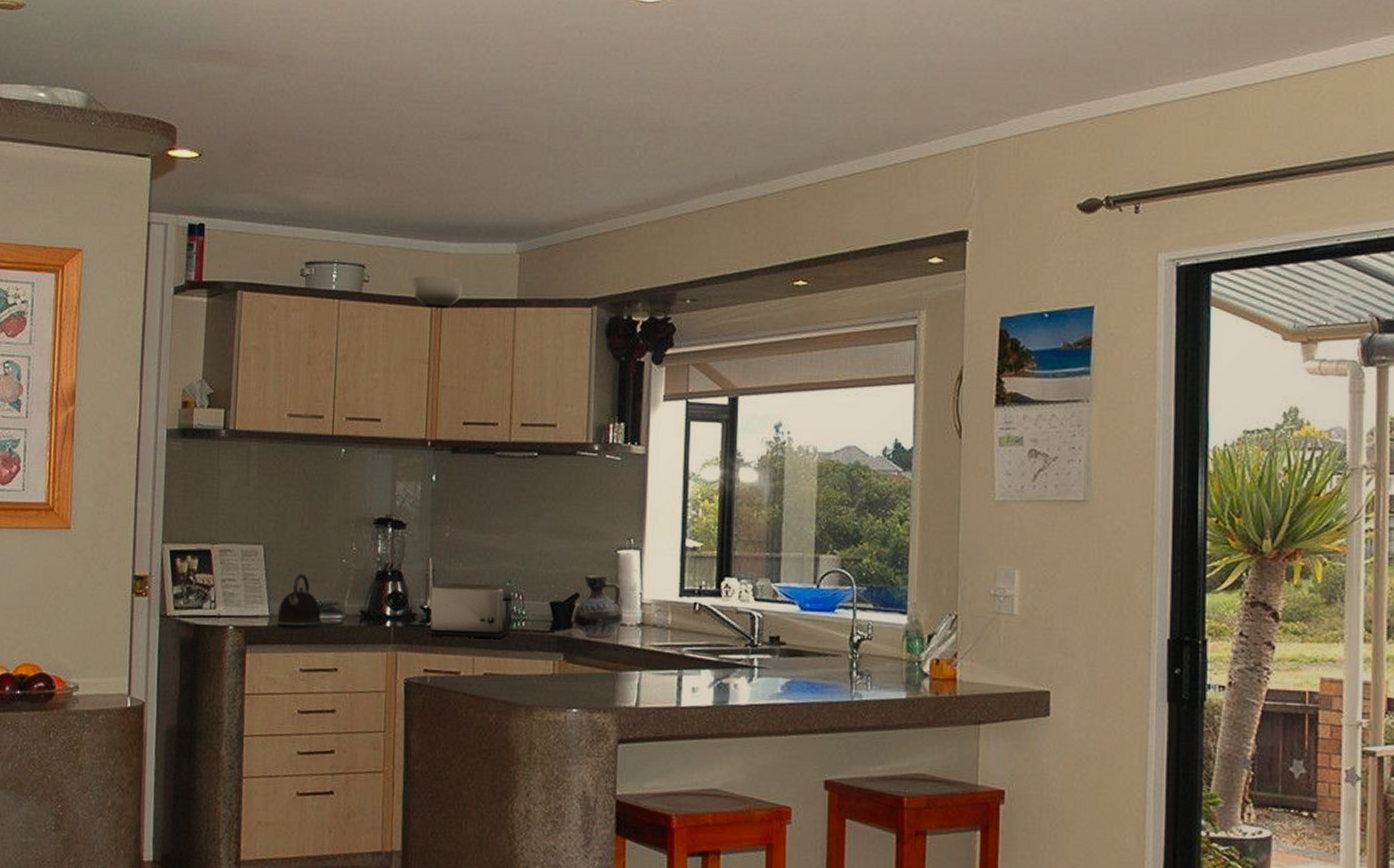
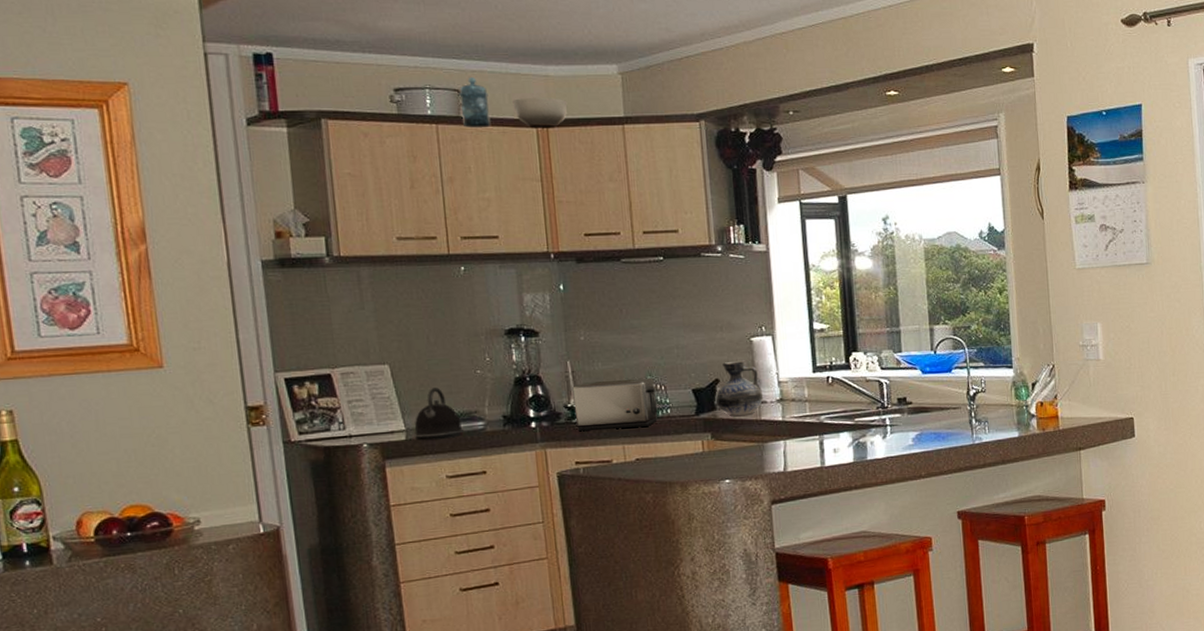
canister: none [363,253,390,306] -> present [459,77,491,129]

